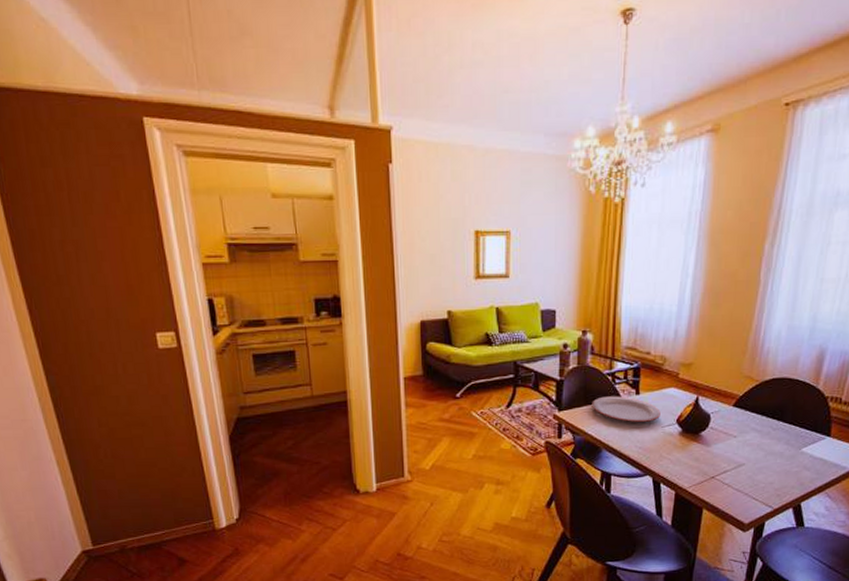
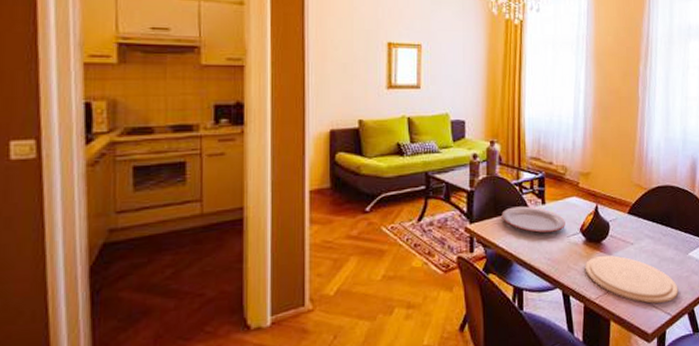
plate: none [679,447,785,496] -> present [585,255,679,304]

